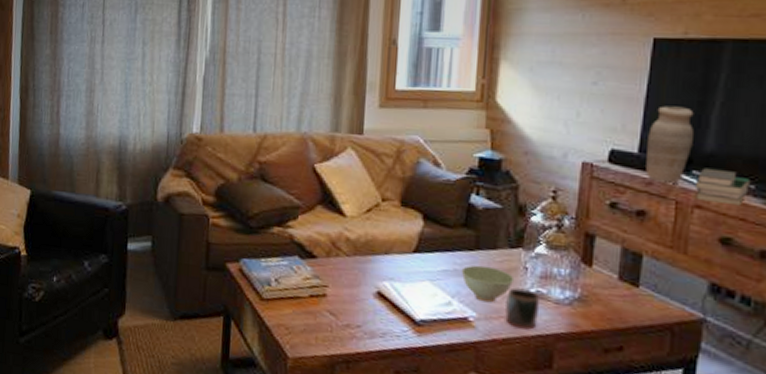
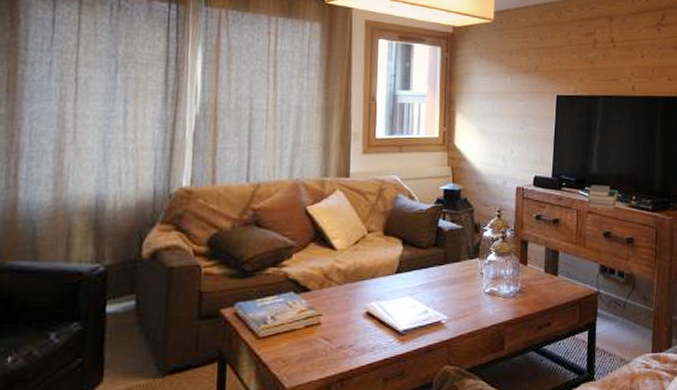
bowl: present [461,265,515,303] -> none [434,276,474,306]
mug: present [504,287,541,330] -> none [468,290,493,322]
vase: present [646,106,694,185] -> none [557,143,584,198]

